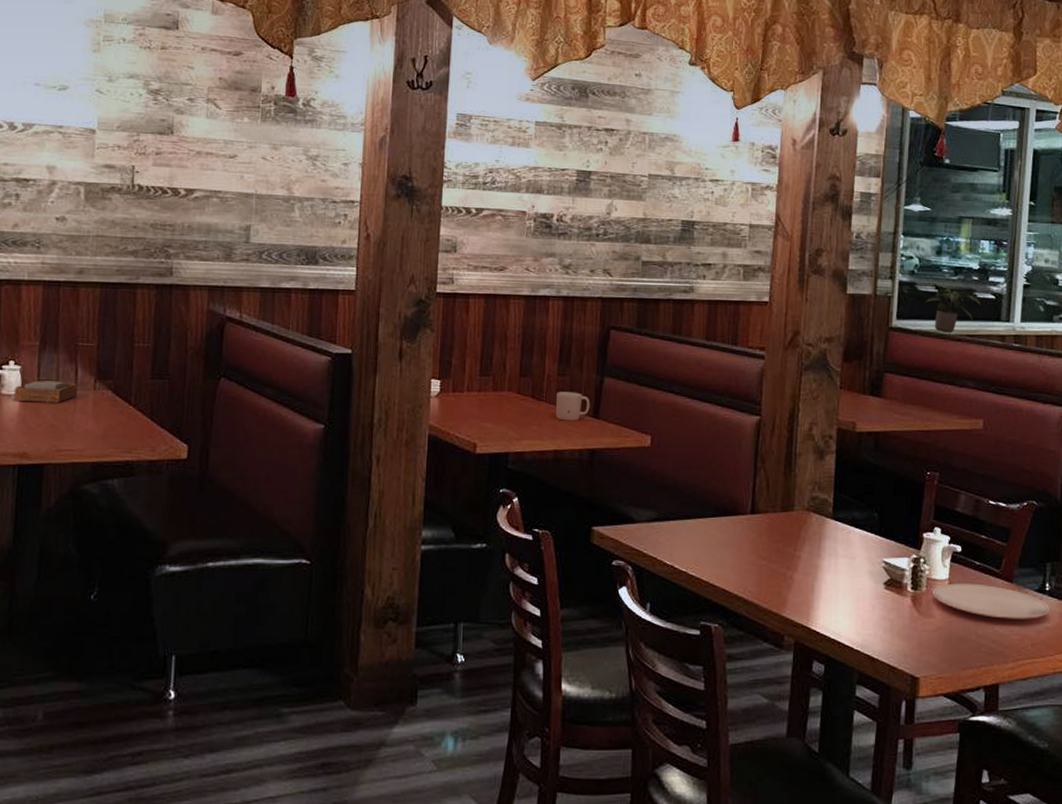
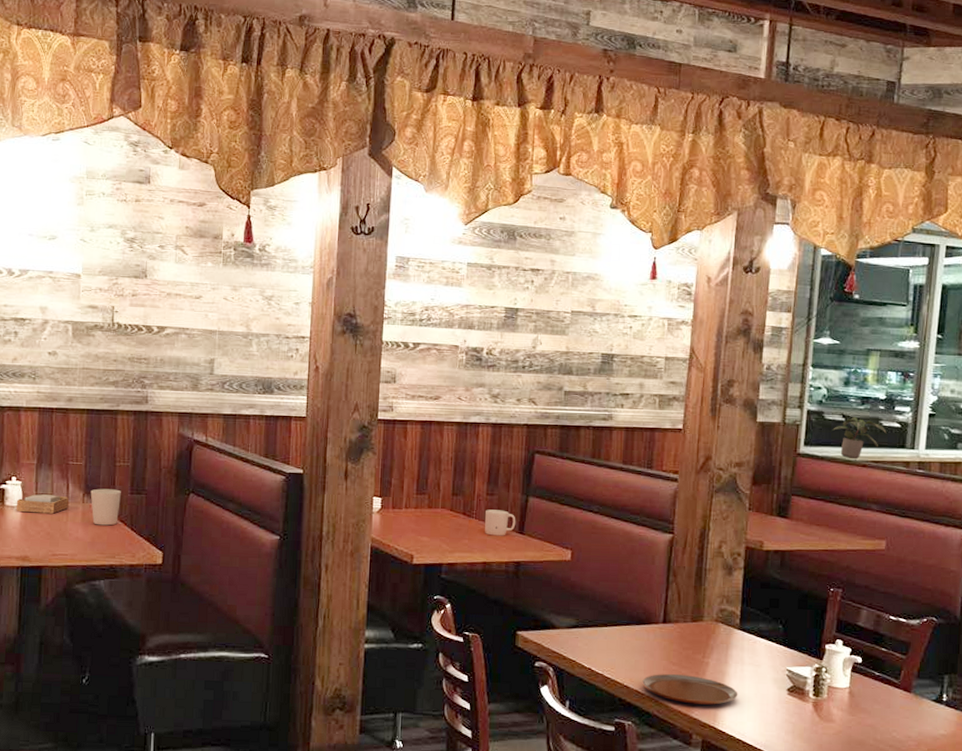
dixie cup: none [103,373,140,416] -> present [90,488,121,526]
plate: none [729,570,832,603] -> present [642,674,738,705]
plate: present [933,583,1049,619] -> none [833,691,946,727]

